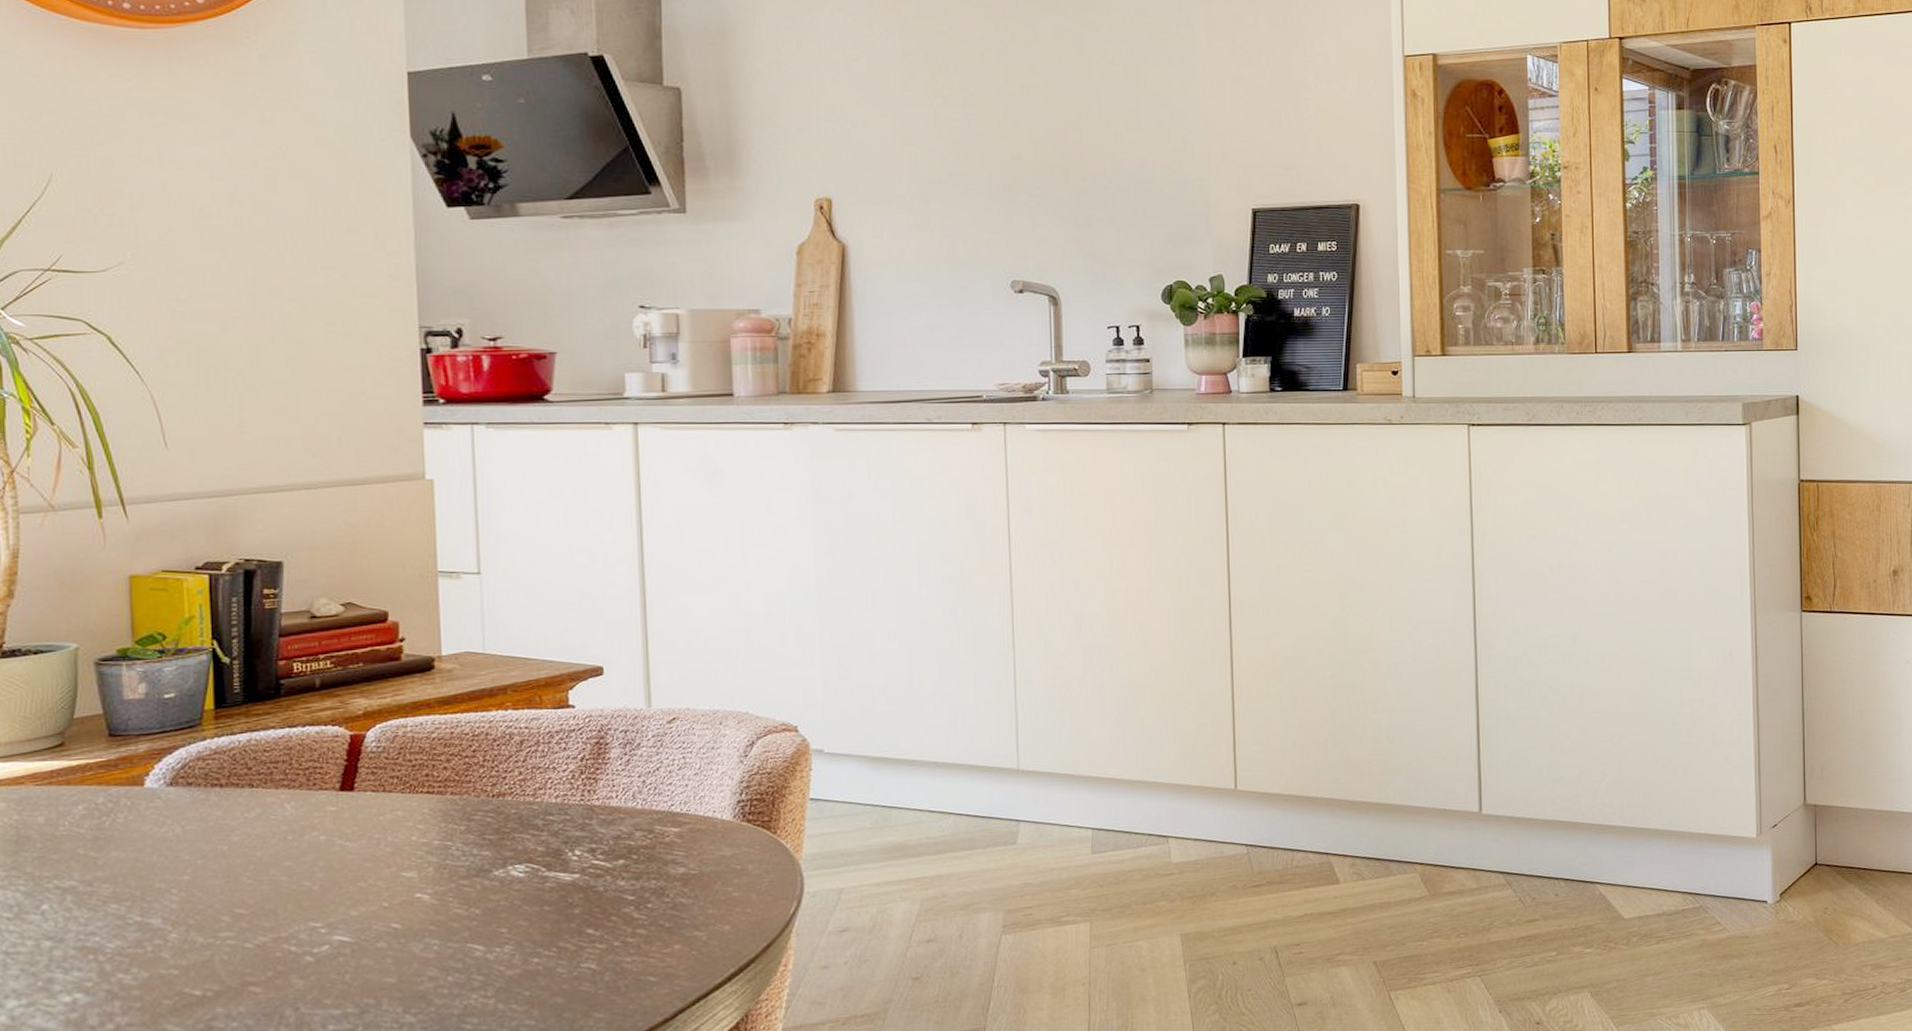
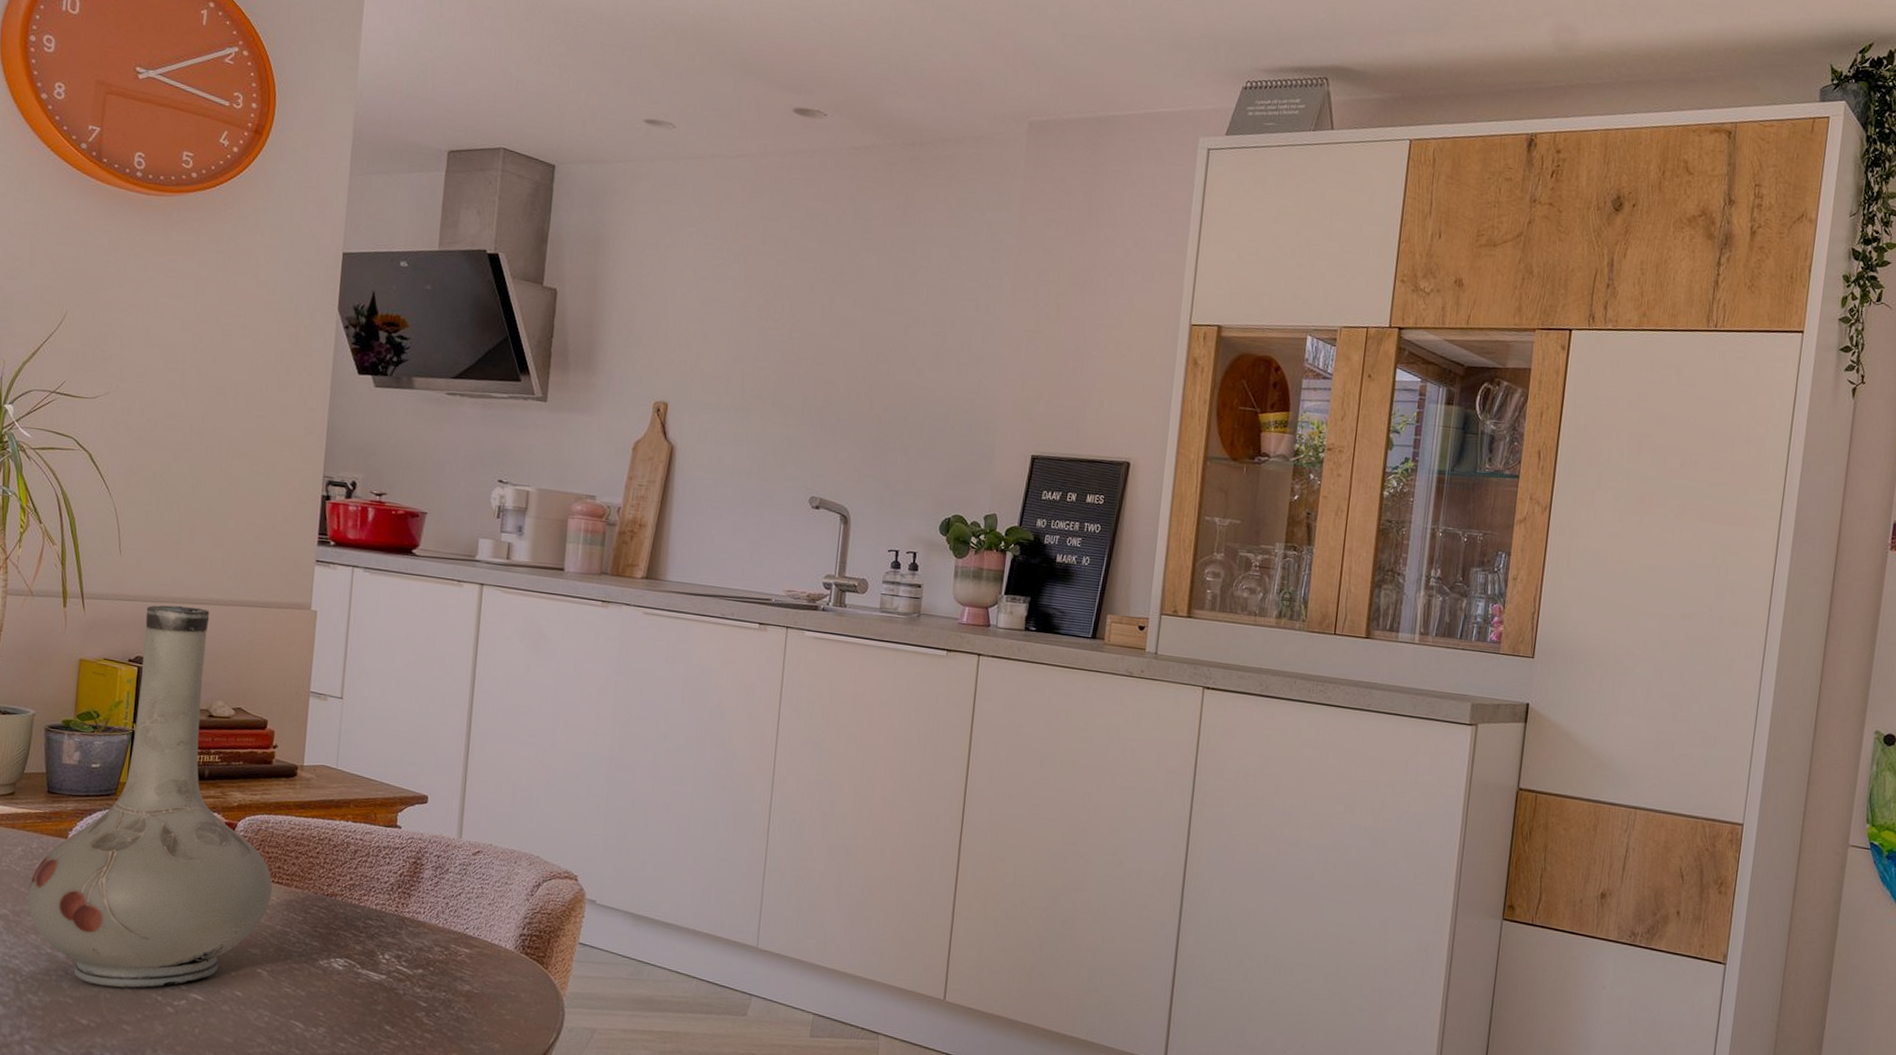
vase: none [99,496,422,948] -> present [27,605,272,988]

